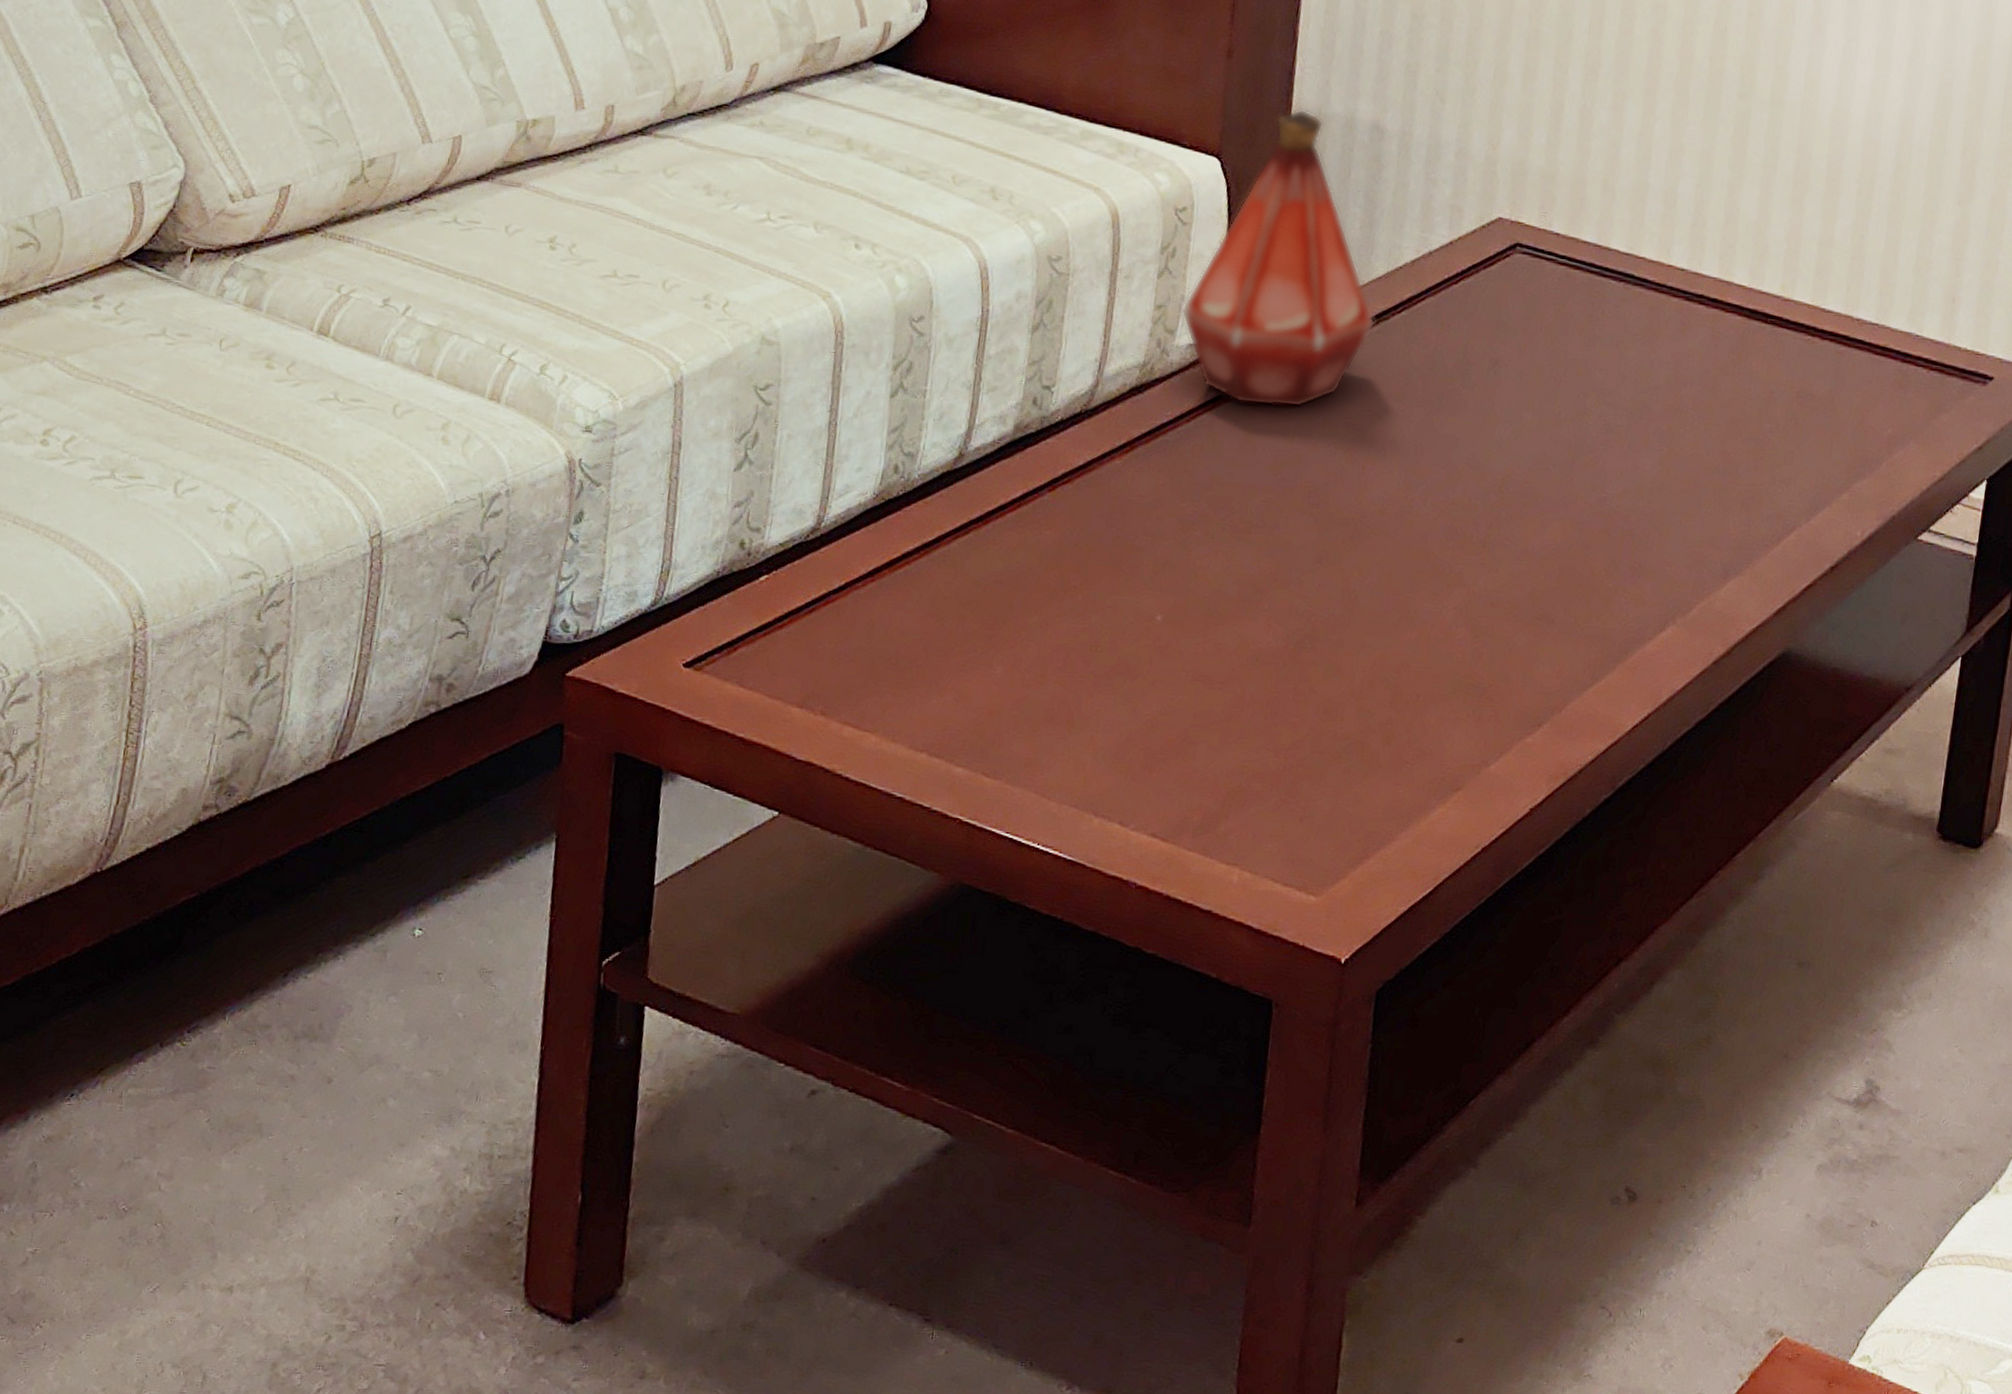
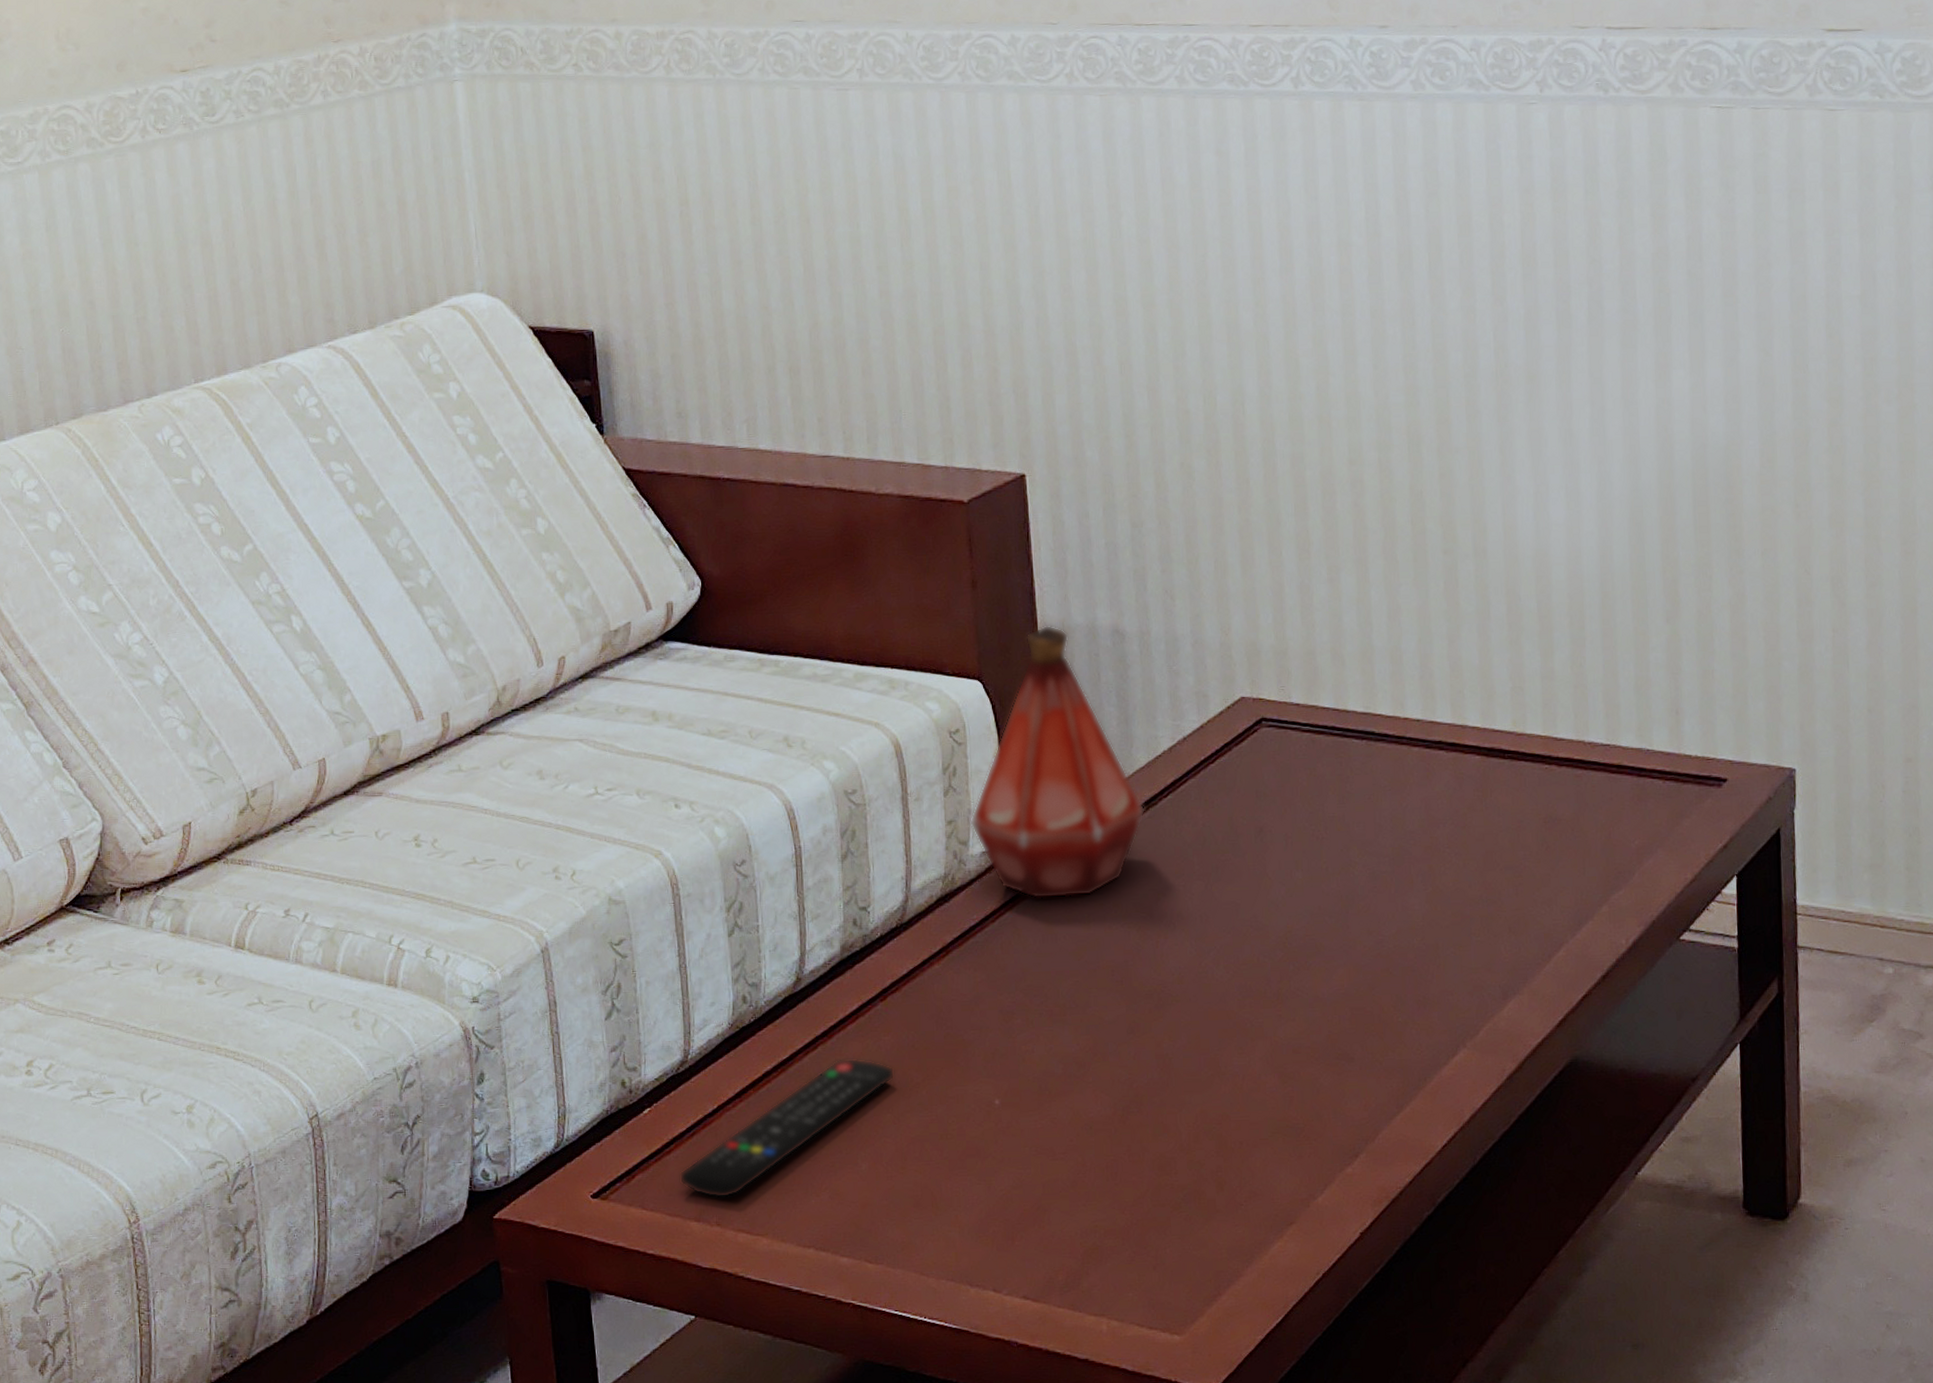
remote control: none [787,548,1052,686] -> present [679,1058,895,1199]

